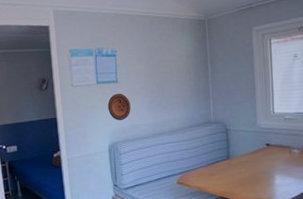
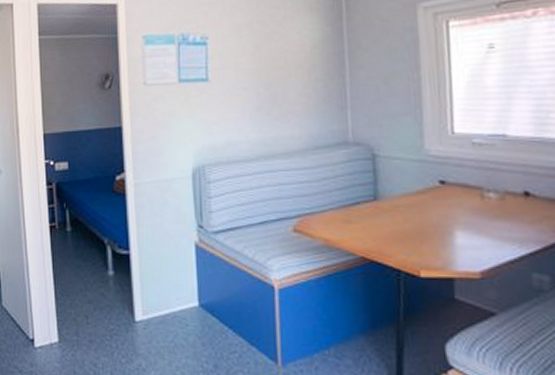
decorative plate: present [107,93,131,120] -> none [193,96,226,134]

